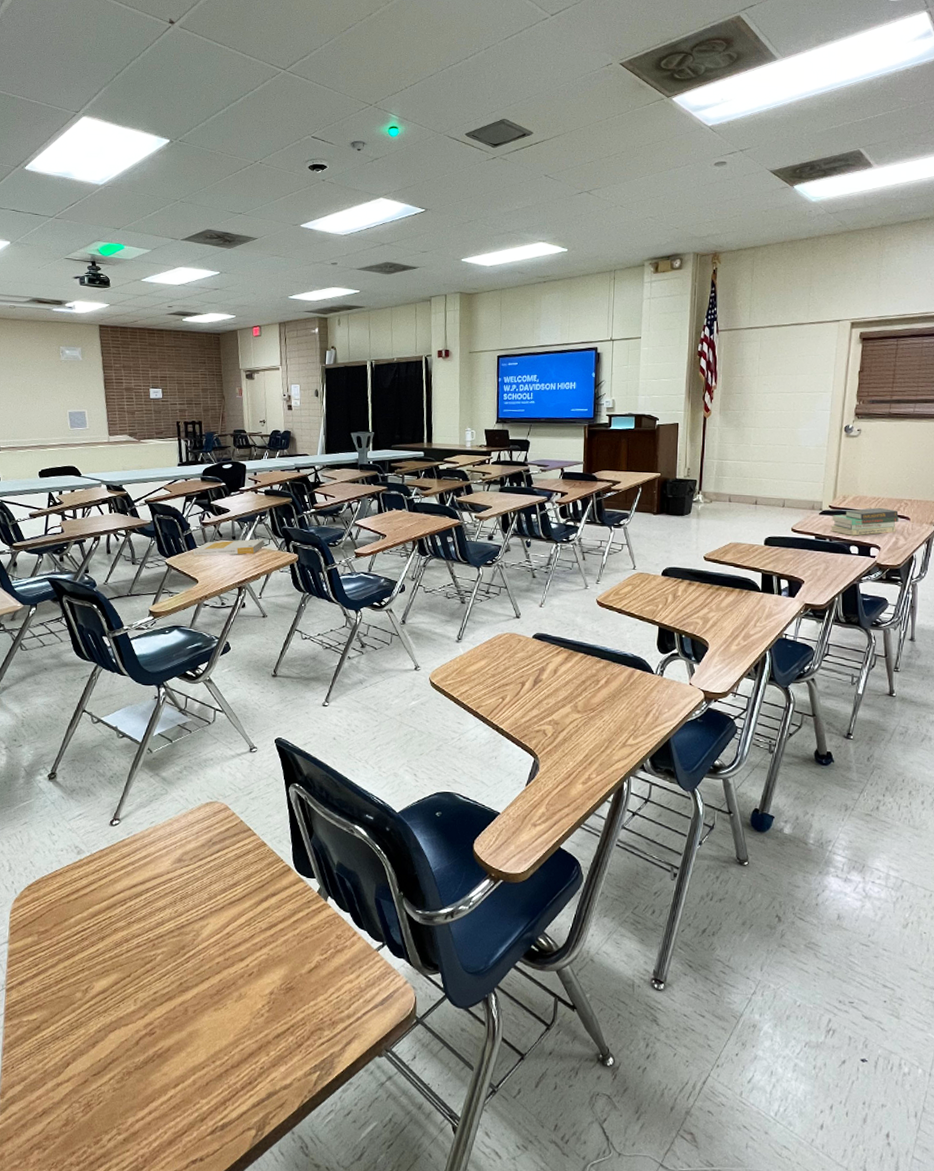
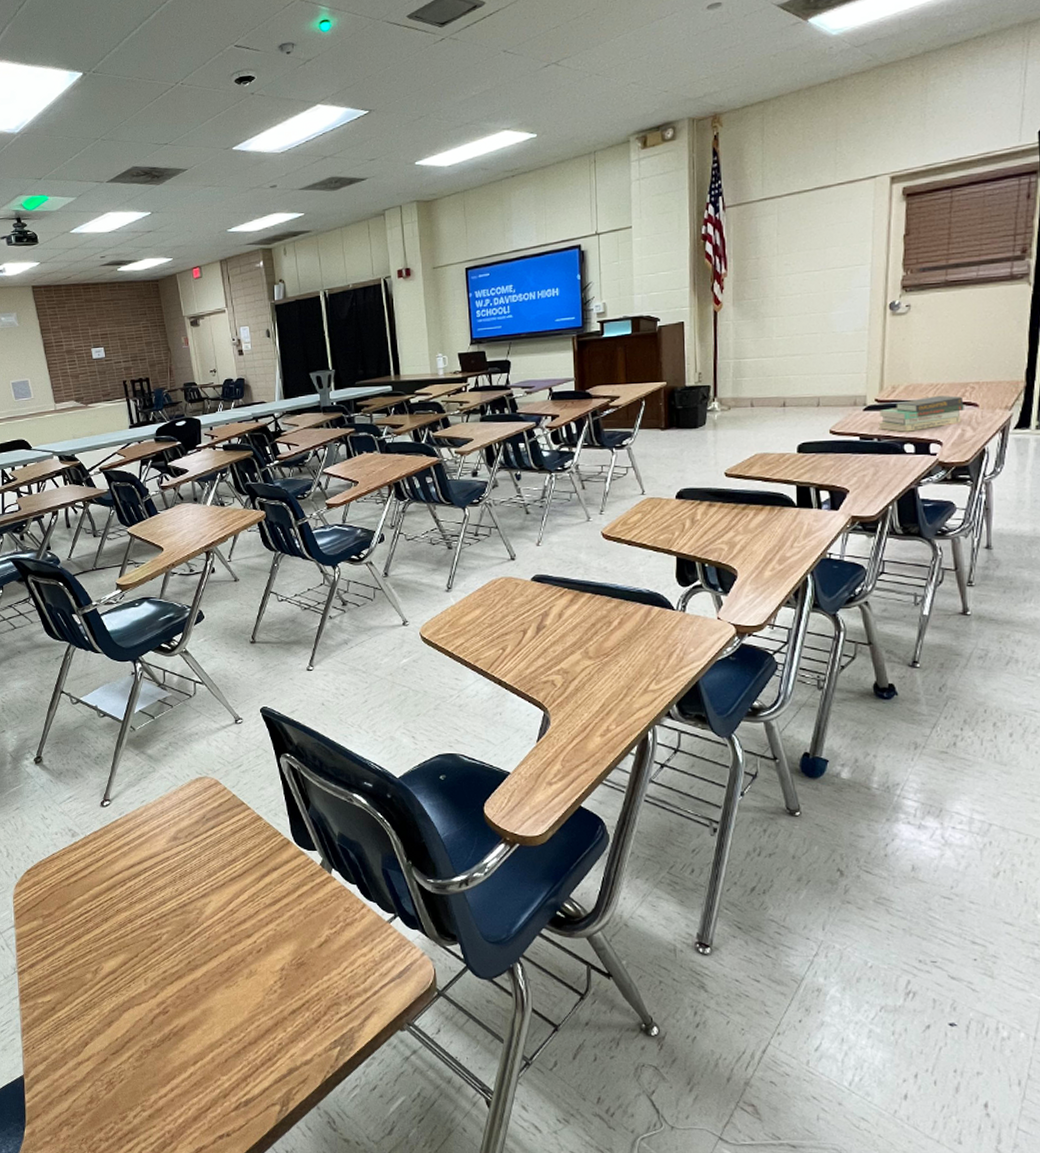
book: present [192,539,264,557] -> none [154,498,228,524]

